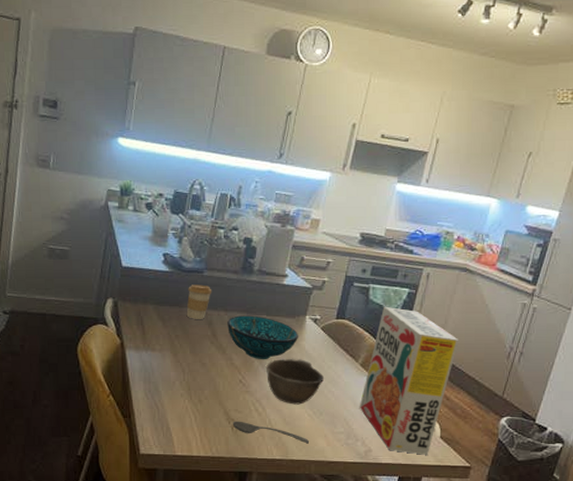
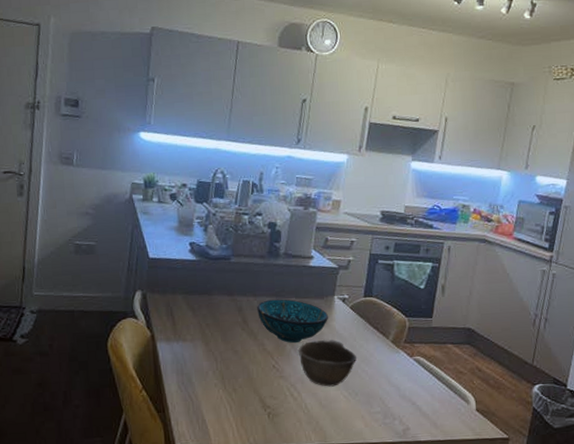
coffee cup: present [186,284,212,320] -> none [215,271,240,307]
soupspoon: present [232,421,310,444] -> none [268,407,348,427]
cereal box: present [359,306,459,455] -> none [393,281,485,430]

